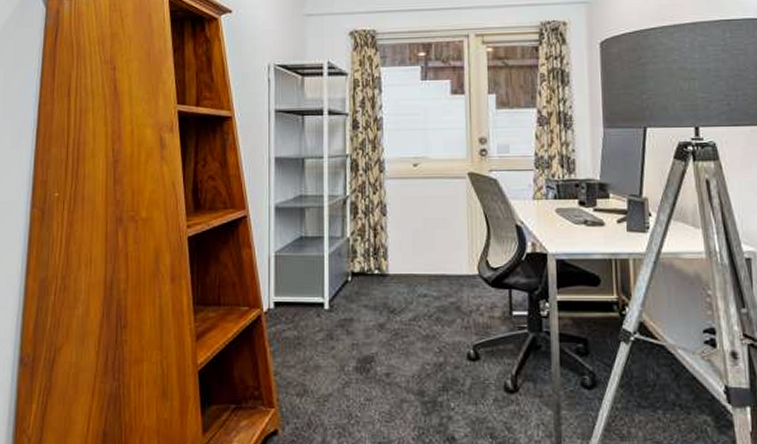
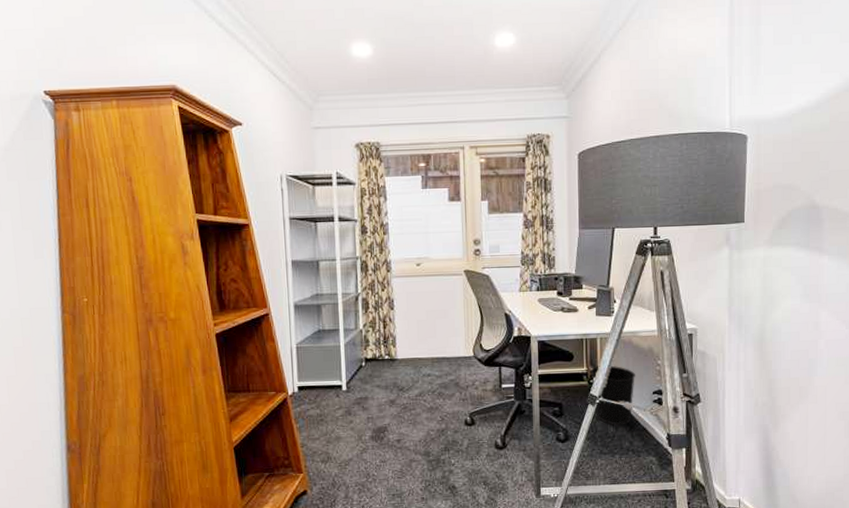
wastebasket: none [621,293,681,371] -> present [590,365,636,426]

